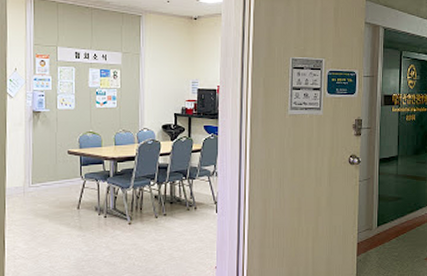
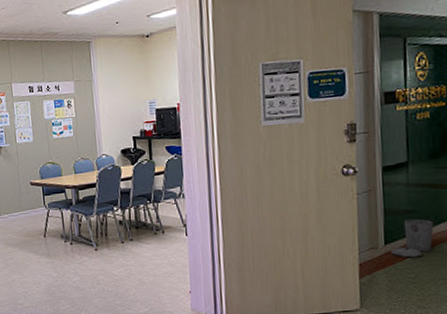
trash can: none [382,204,414,239] -> present [391,218,434,258]

